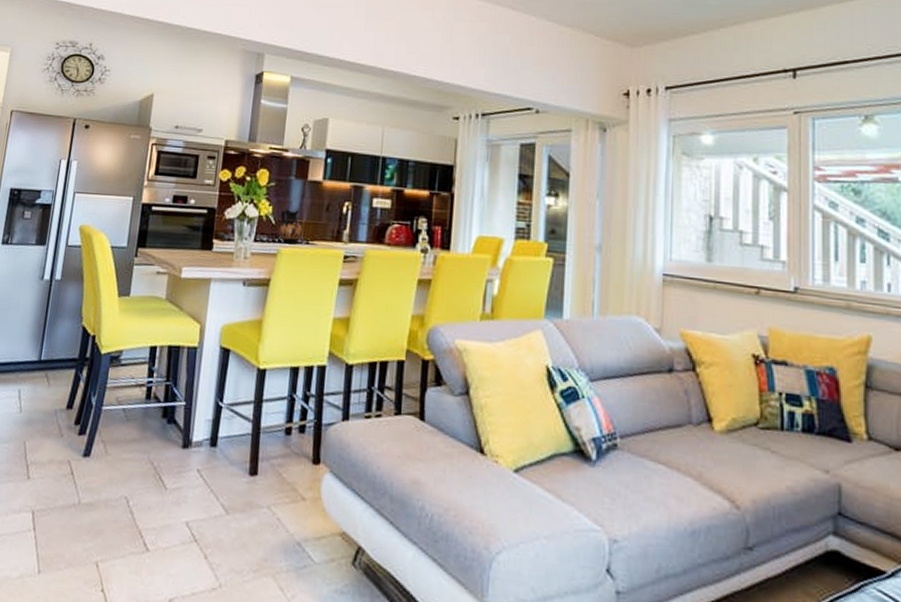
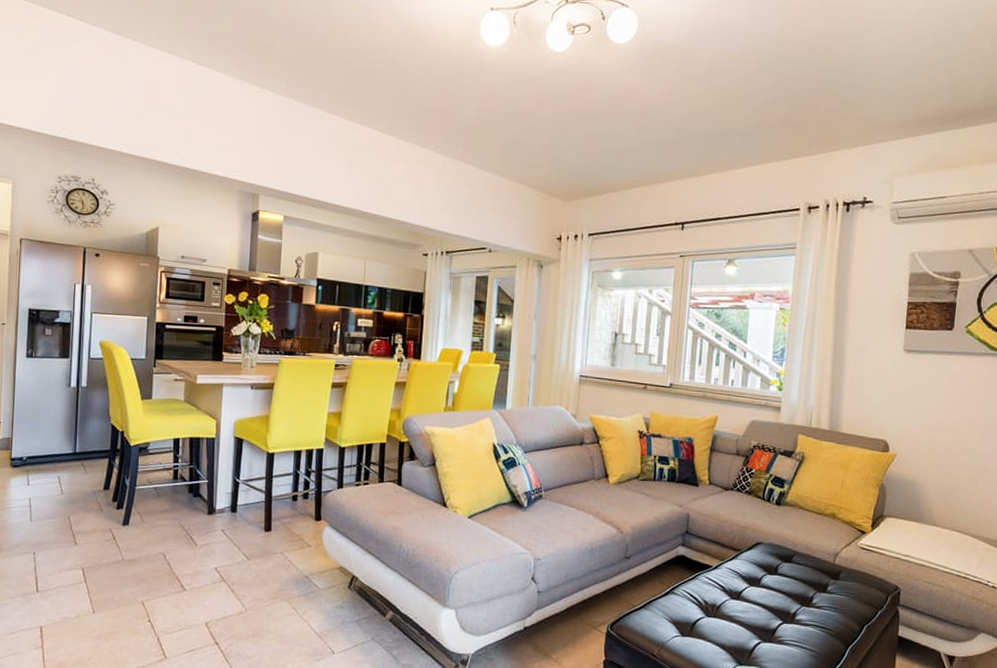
coffee maker: none [352,213,385,246] -> present [341,330,369,356]

